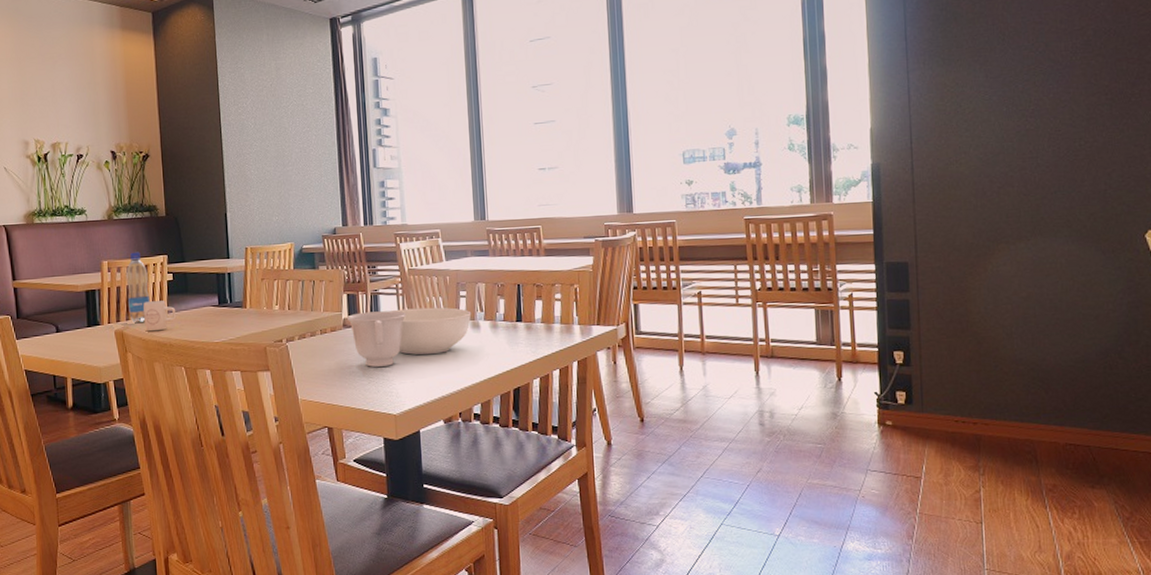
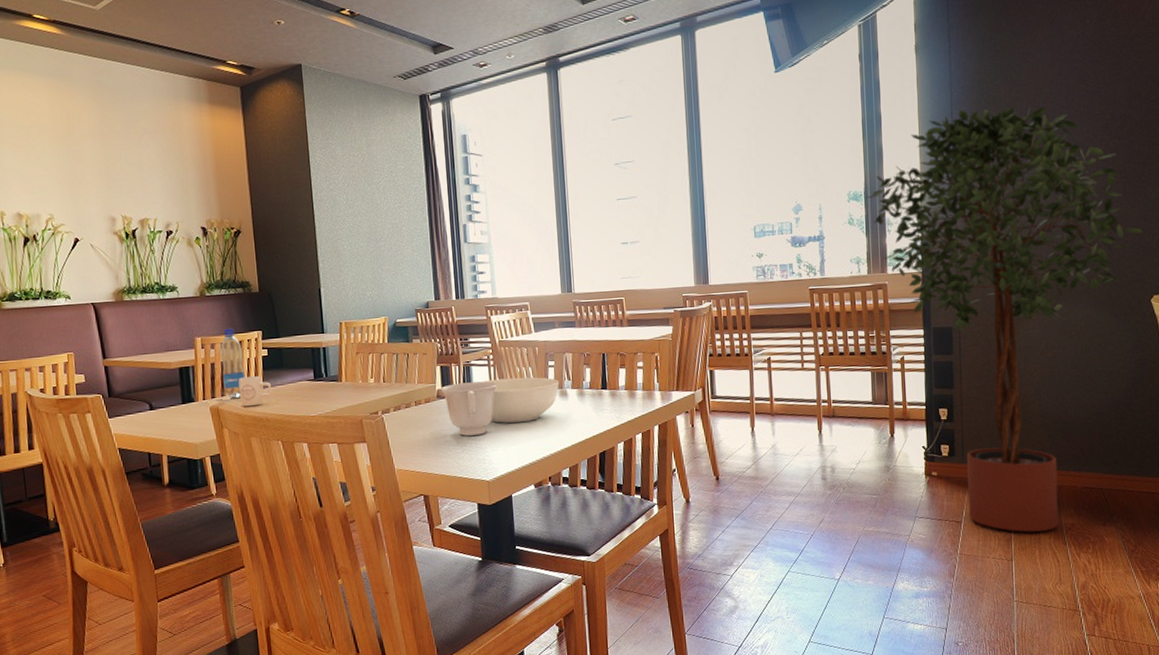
potted tree: none [807,22,1135,492] -> present [865,106,1144,532]

